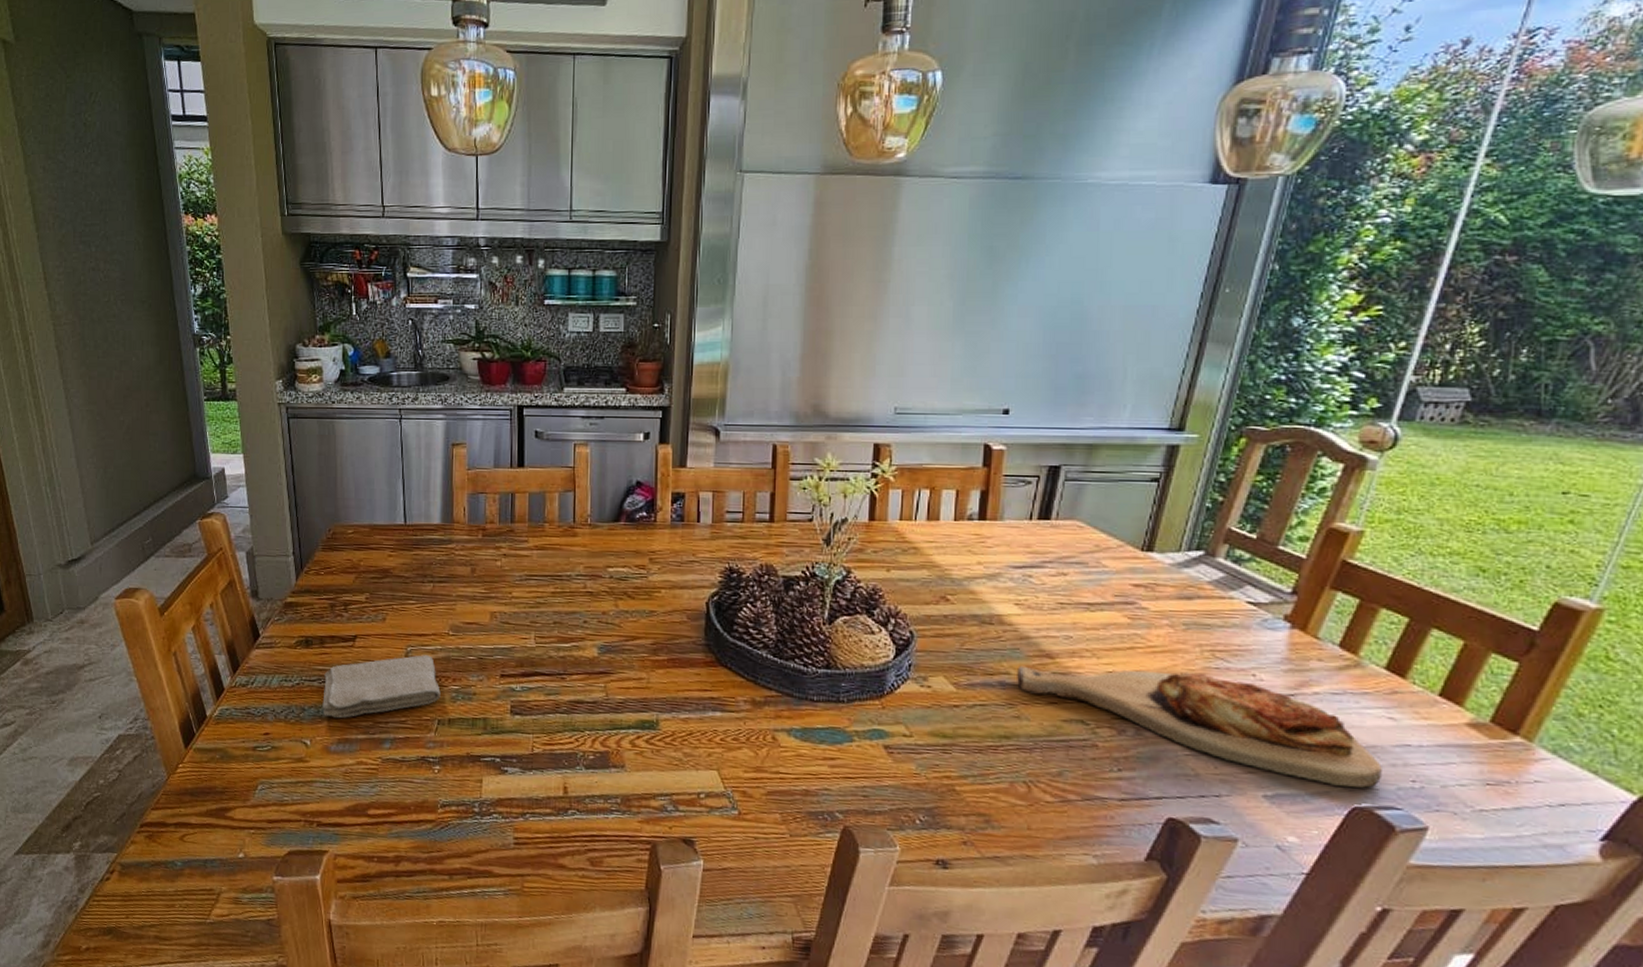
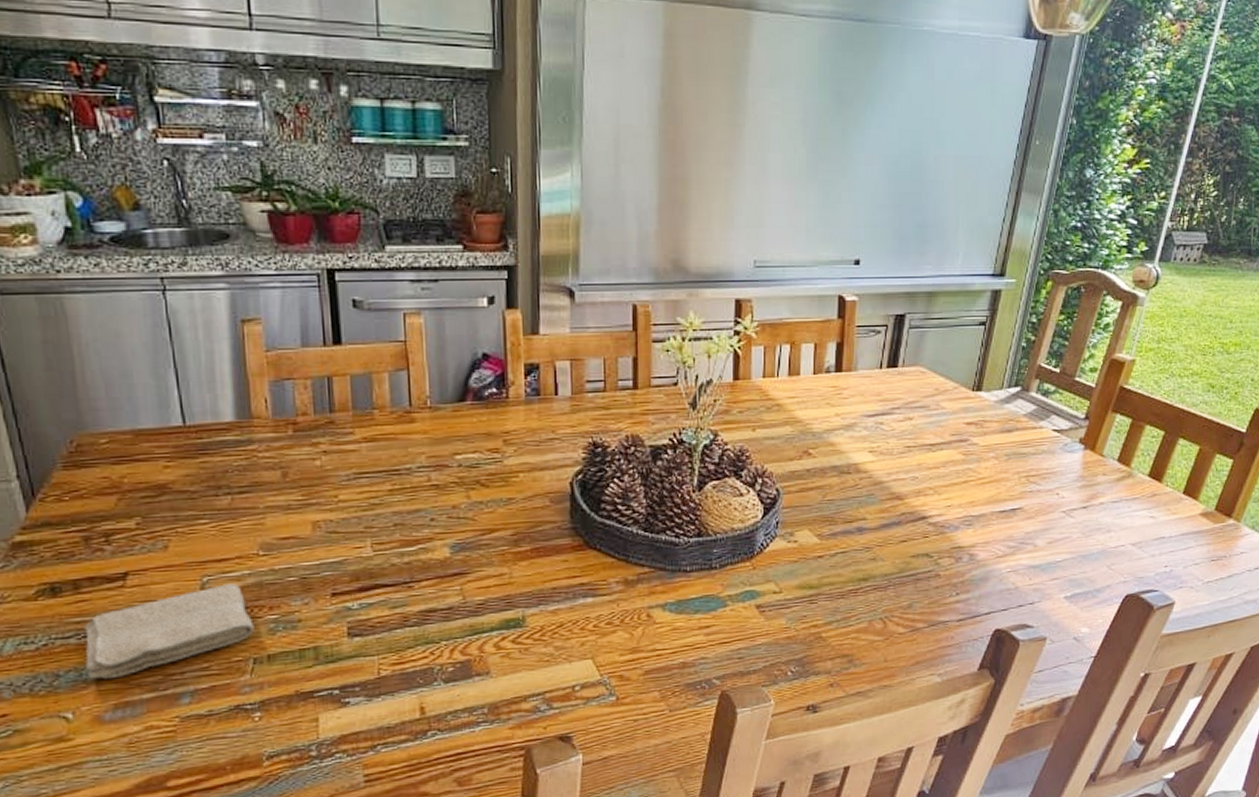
cutting board: present [1017,665,1382,789] -> none [872,497,1145,580]

